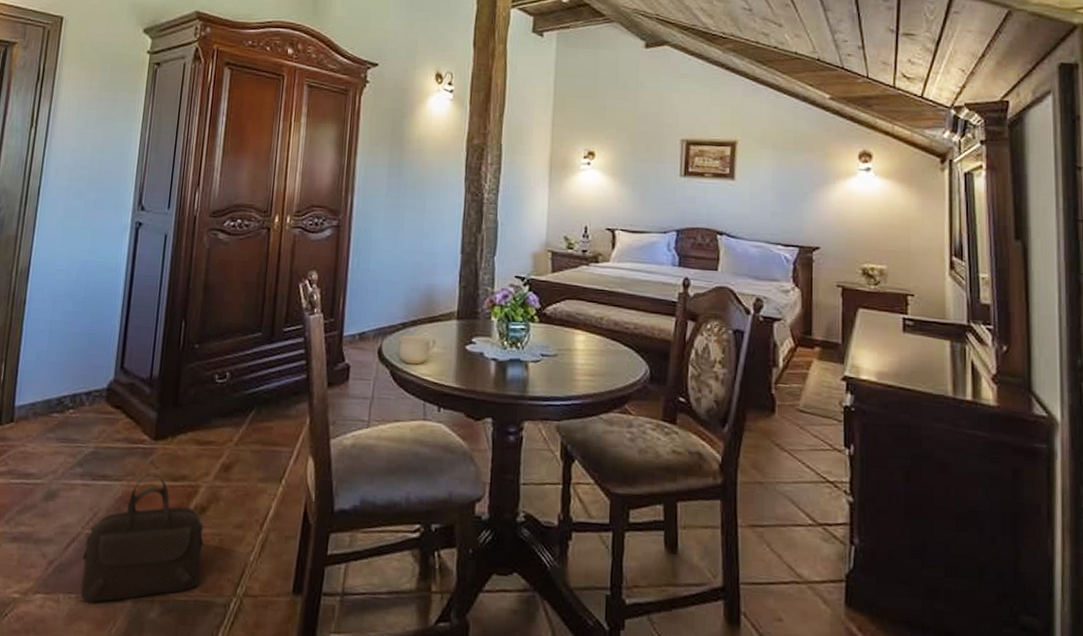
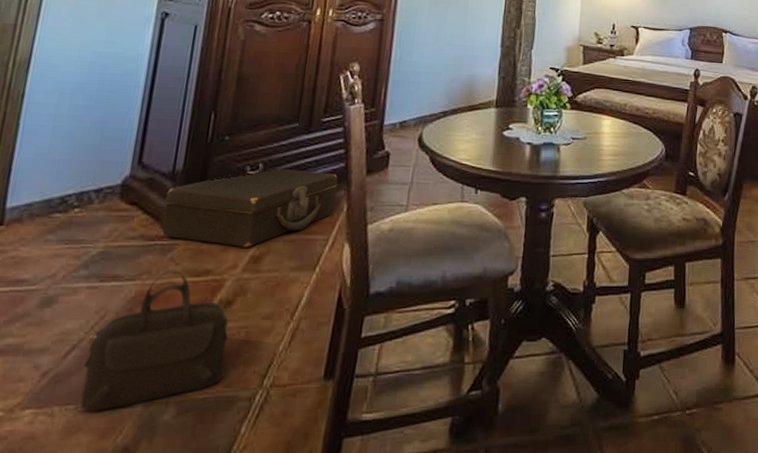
suitcase: none [142,378,300,455] -> present [162,168,338,247]
teacup: present [398,335,437,365] -> none [438,122,476,150]

